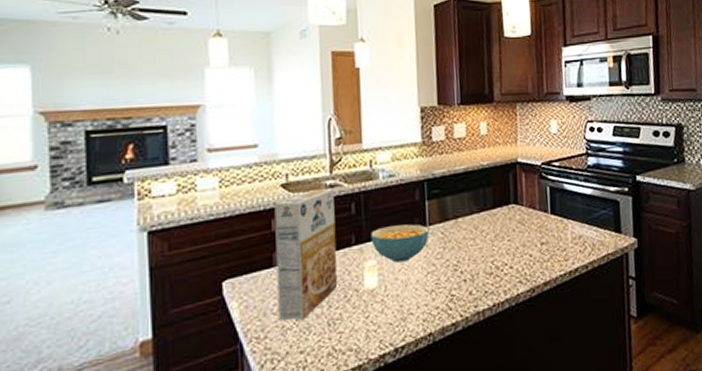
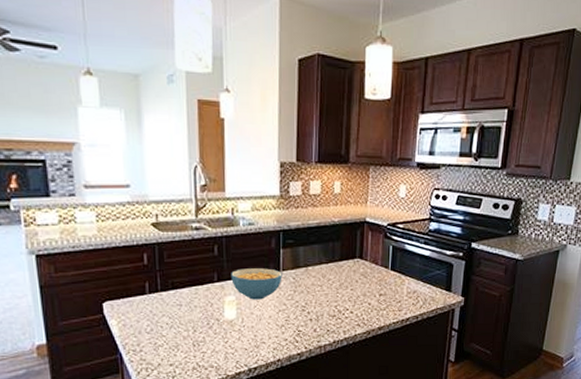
cereal box: present [274,188,338,321] -> none [146,231,202,340]

